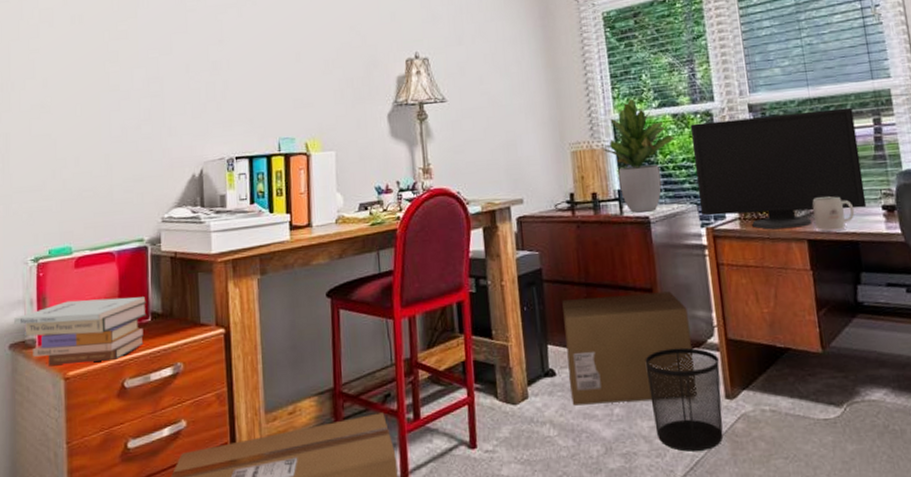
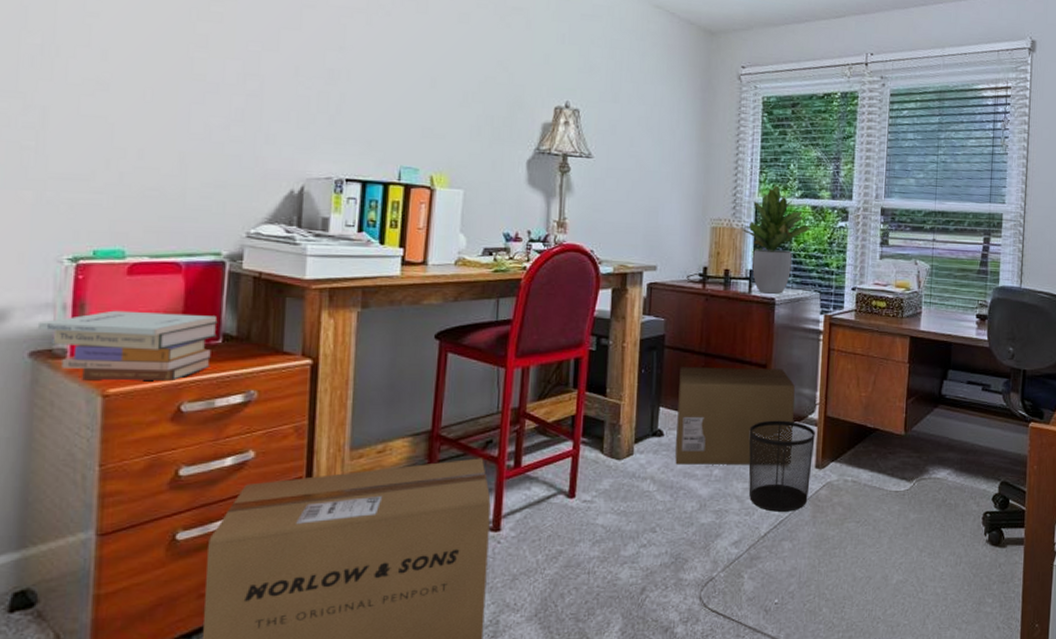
computer monitor: present [690,107,867,230] -> none [822,218,969,325]
mug: present [812,196,855,232] -> none [918,300,954,332]

